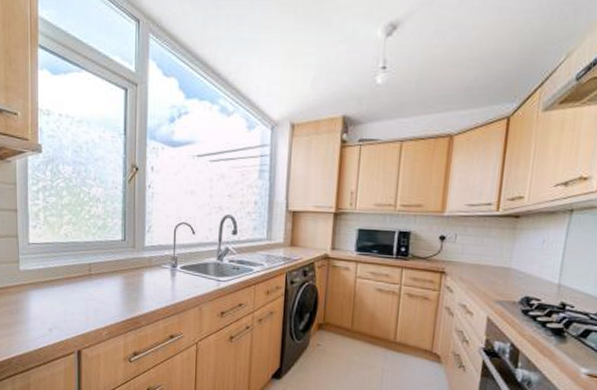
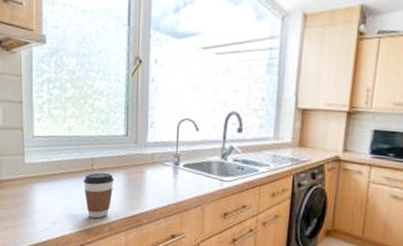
coffee cup: none [80,277,112,323] -> present [83,172,114,219]

